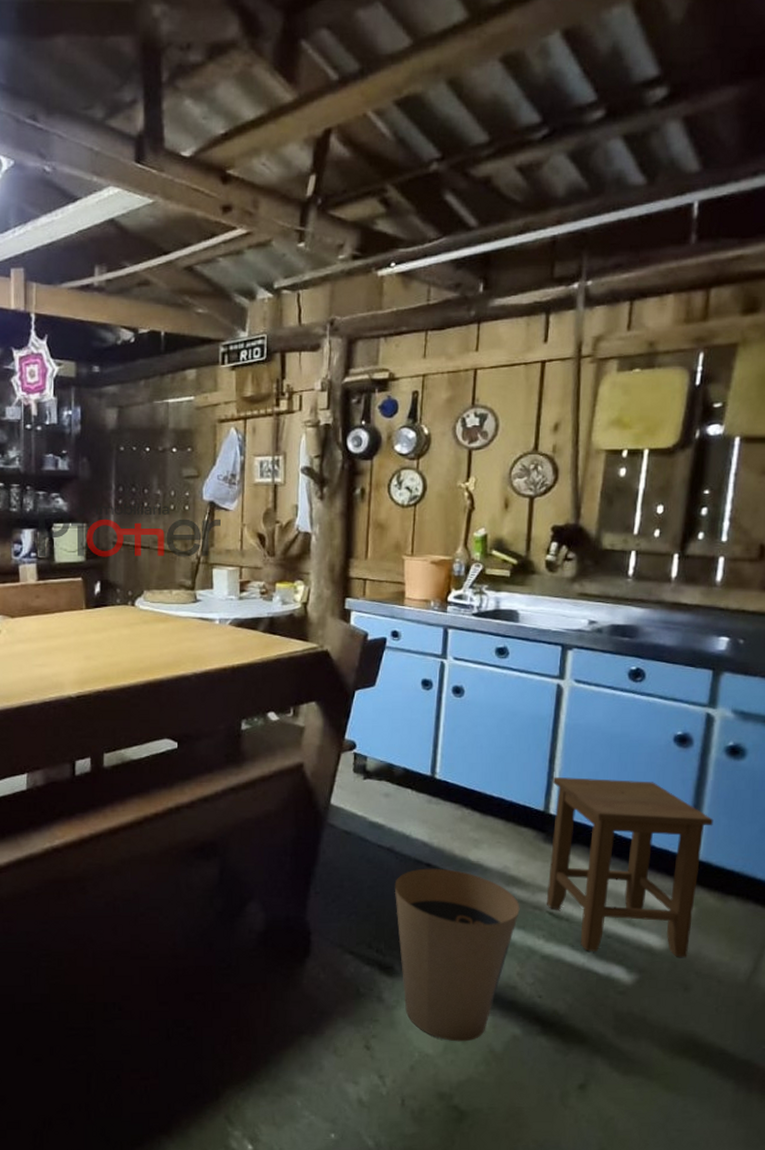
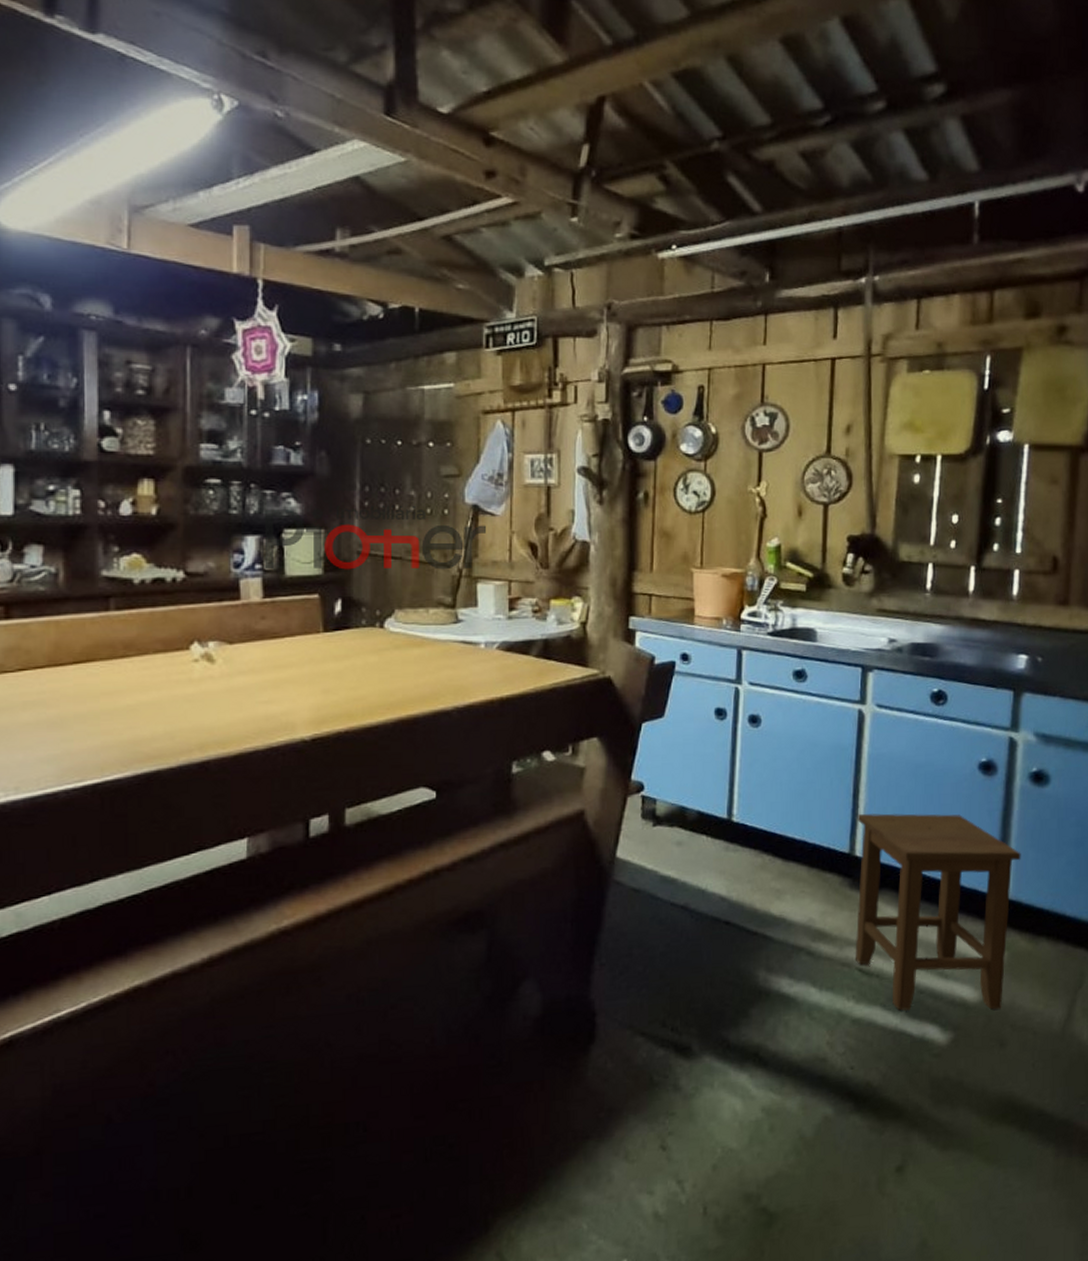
trash can: present [394,868,520,1042] -> none [690,926,827,1130]

